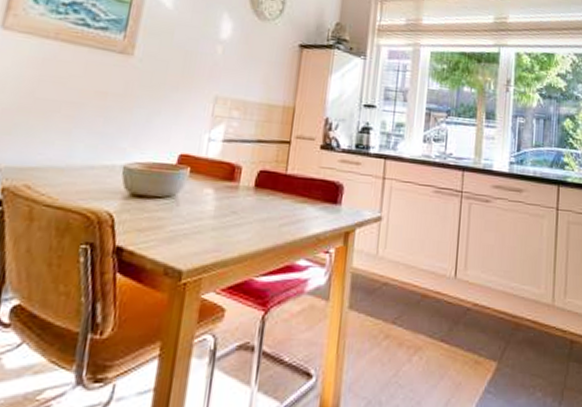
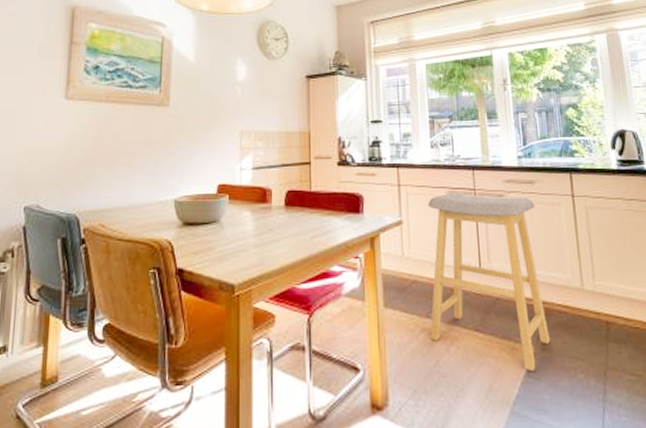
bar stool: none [393,192,520,388] -> present [428,192,550,372]

